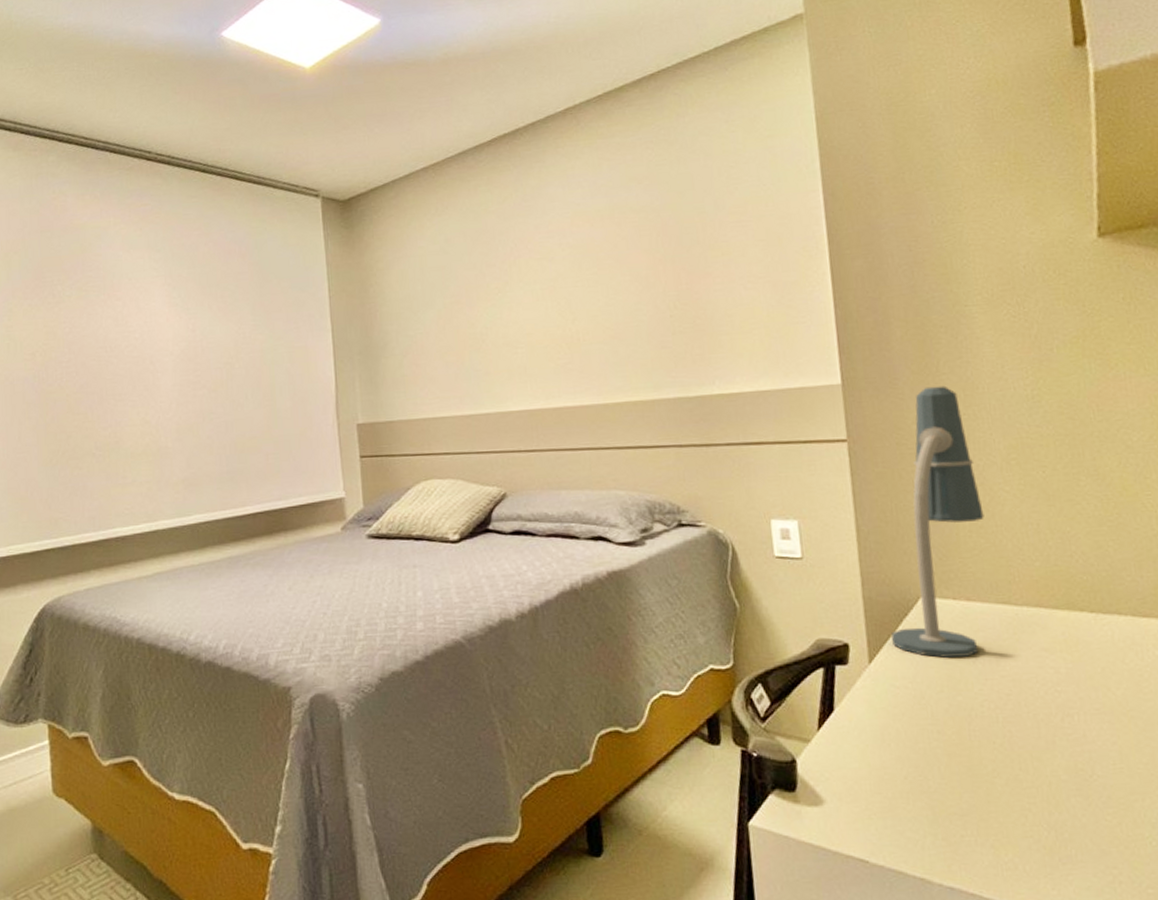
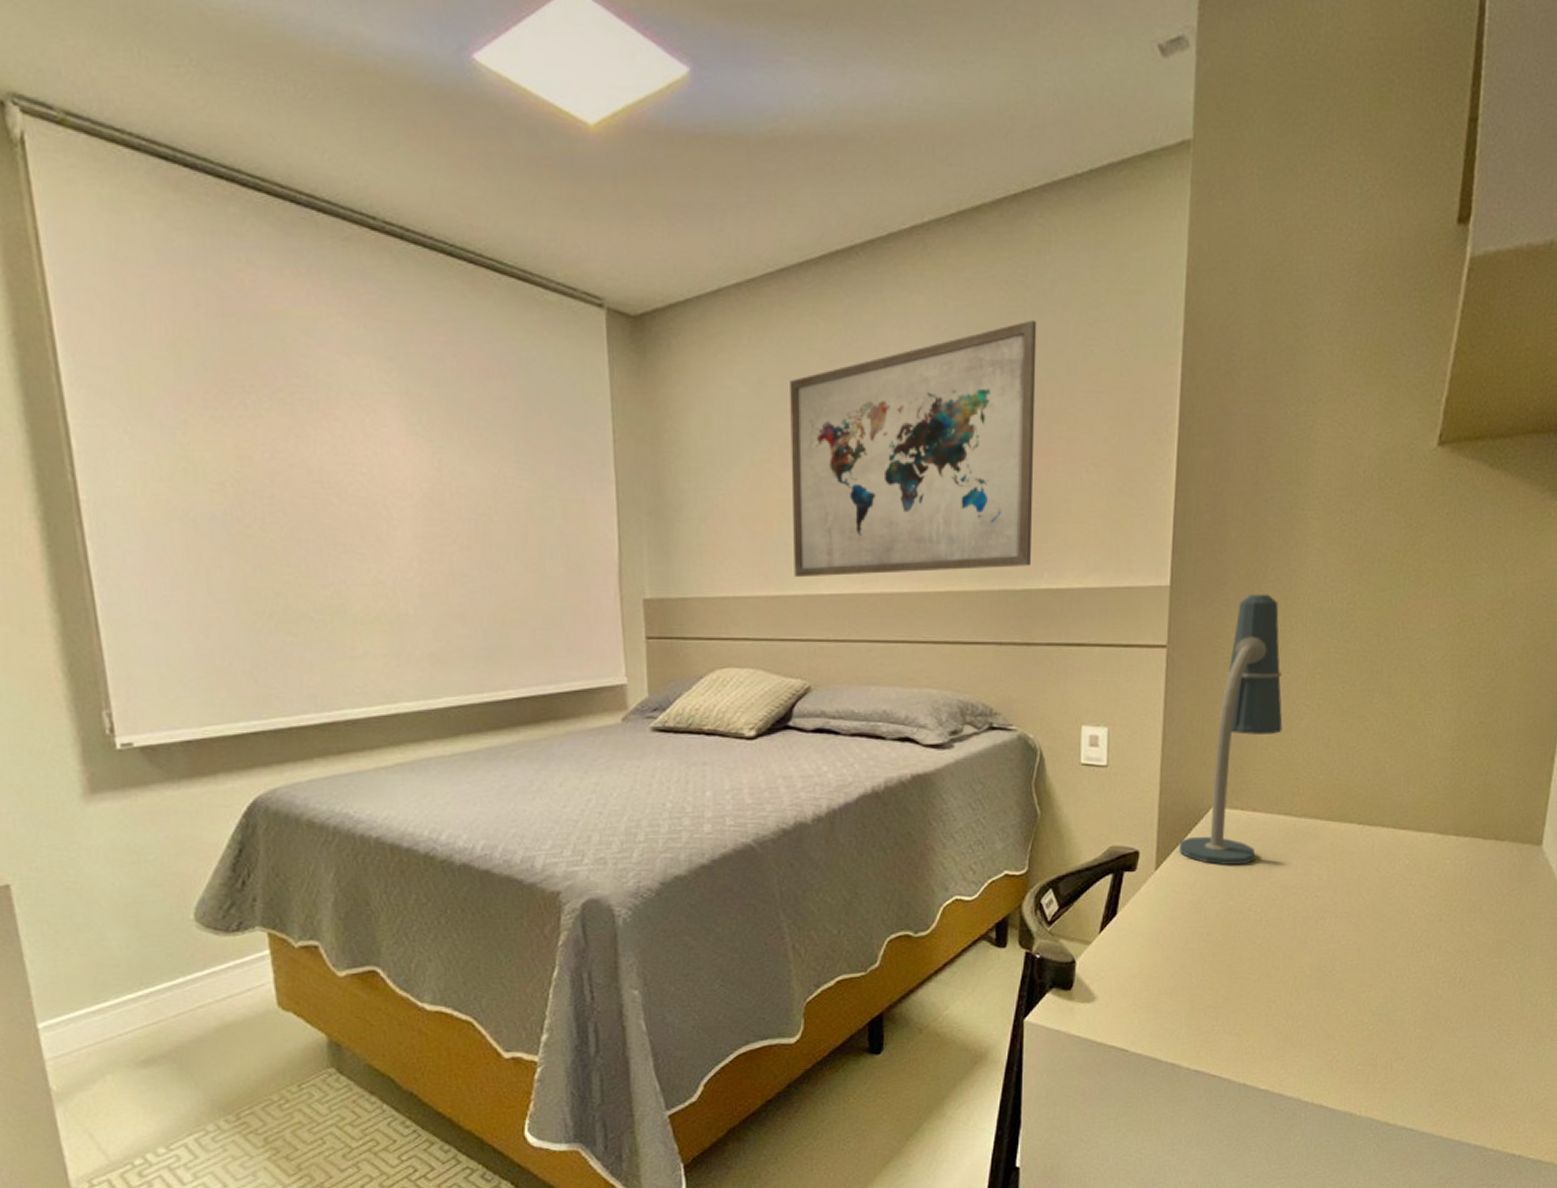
wall art: none [472,168,701,399] -> present [790,320,1037,578]

